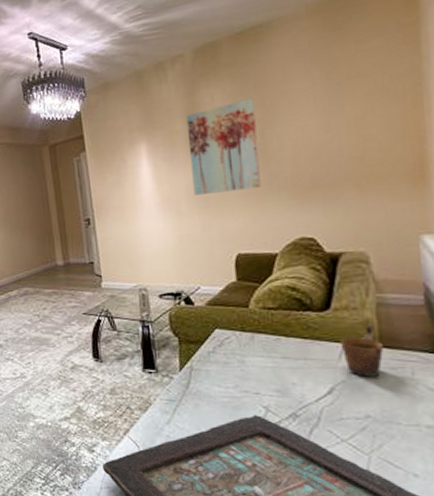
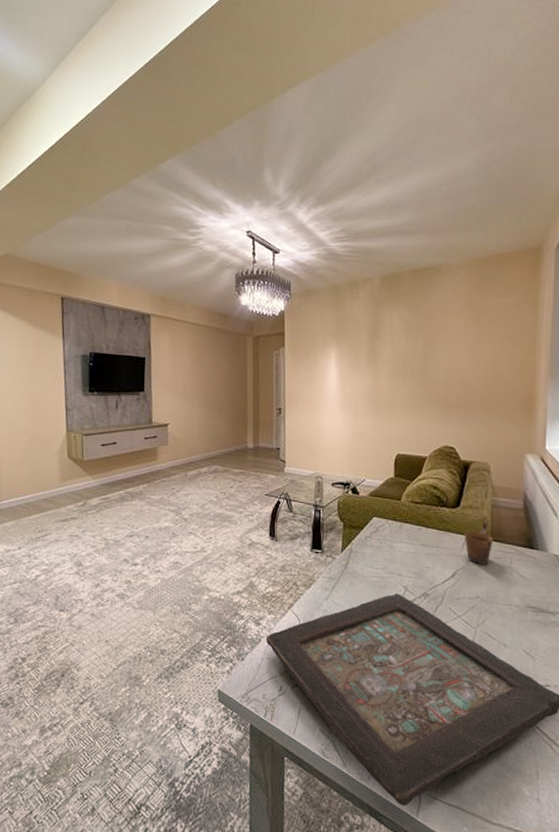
wall art: present [186,98,261,195] -> none [369,325,422,401]

